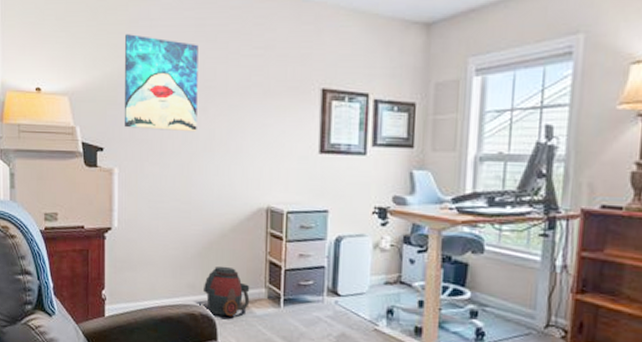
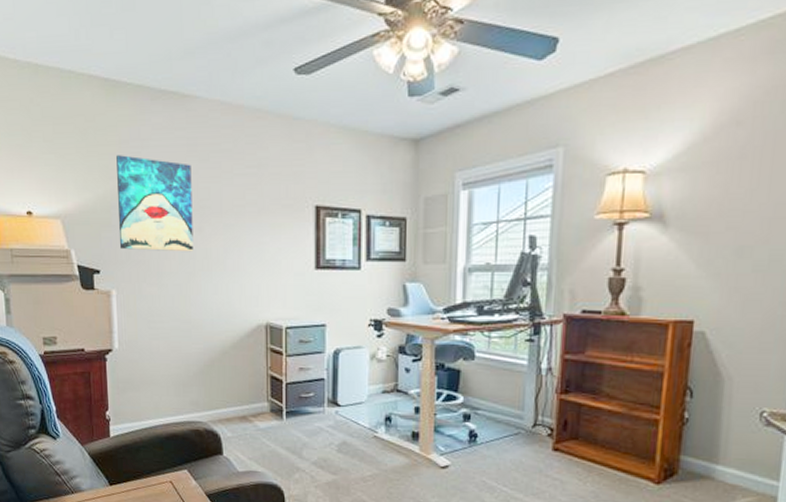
helmet: present [204,266,250,316] -> none [207,382,253,430]

